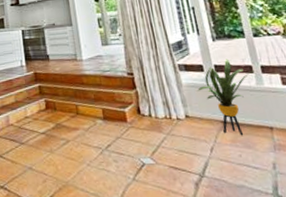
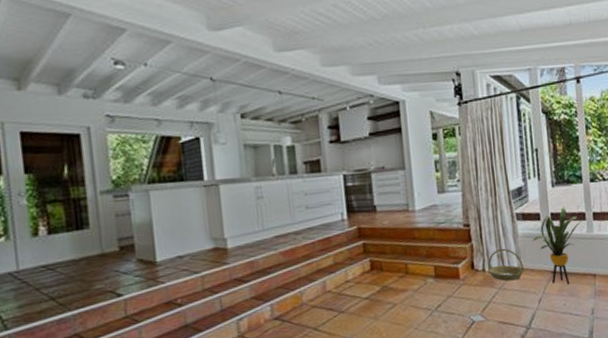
basket: none [153,96,192,128] -> present [487,248,524,281]

